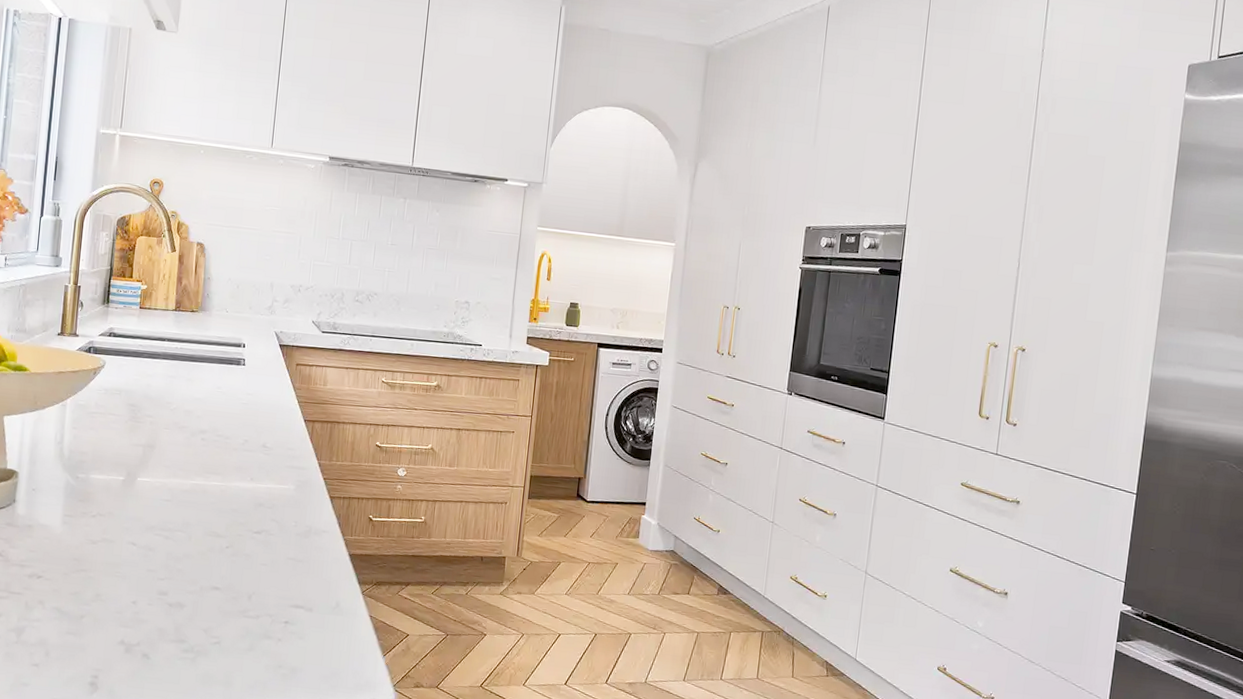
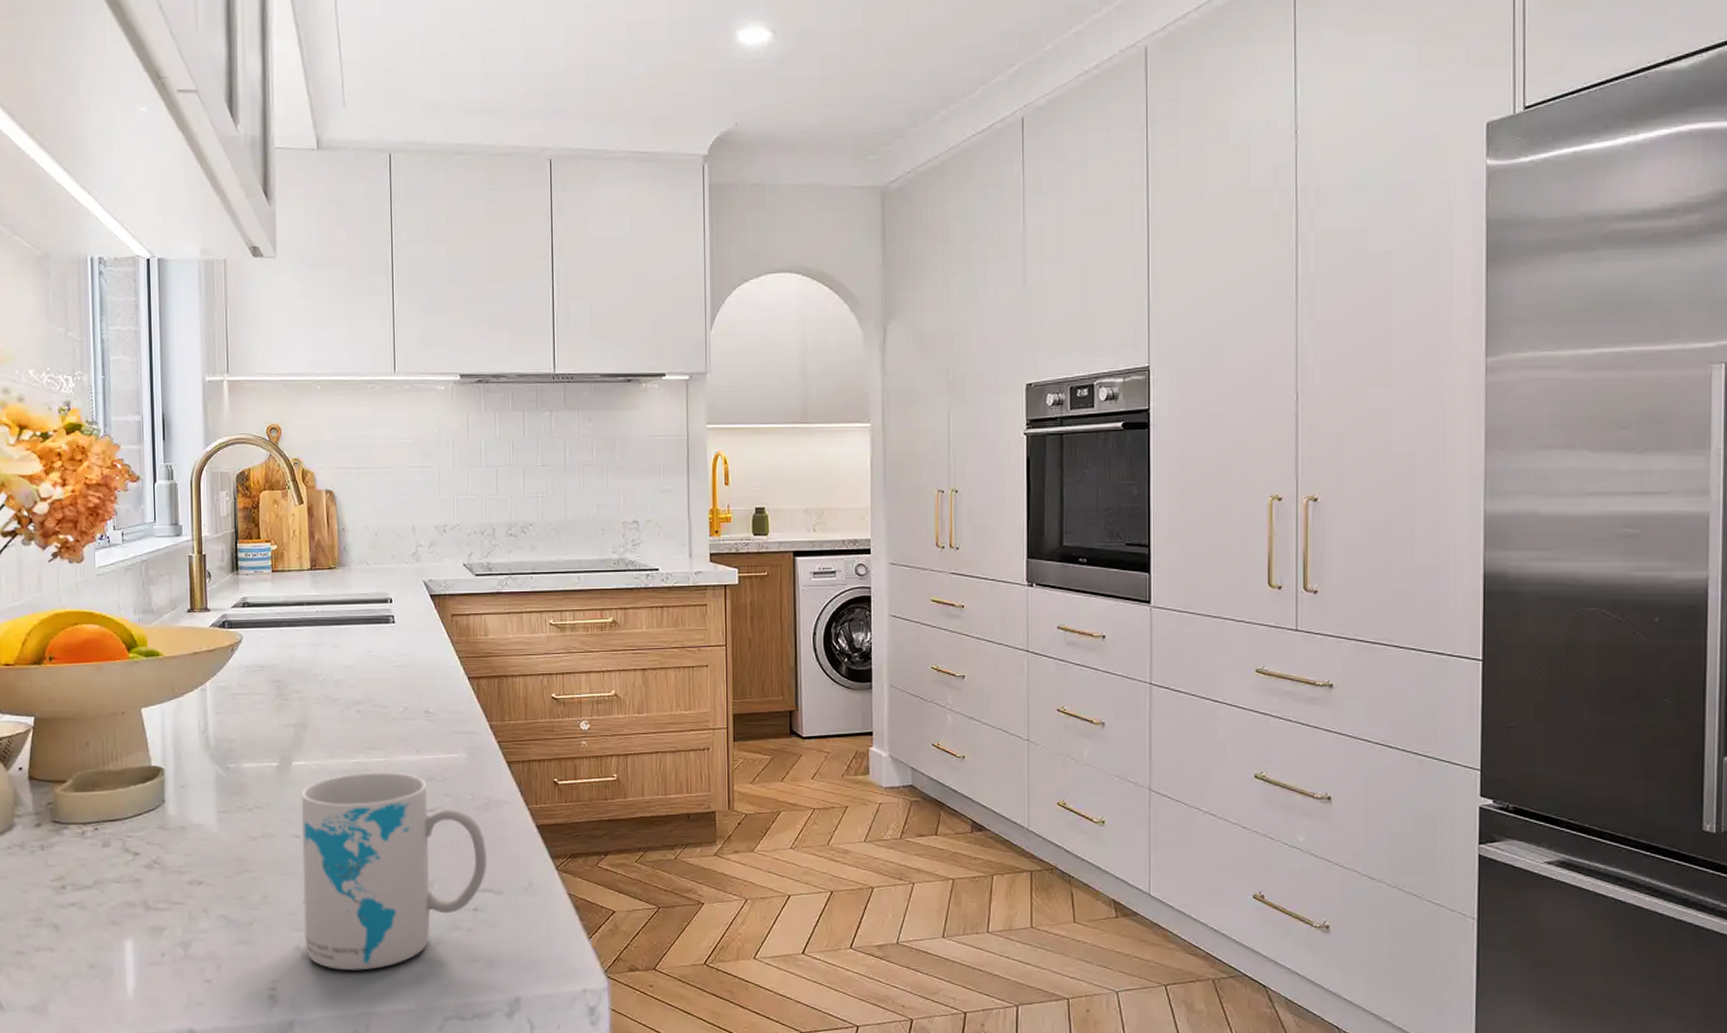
mug: none [129,493,303,667] -> present [301,771,487,971]

